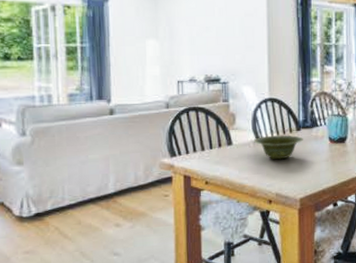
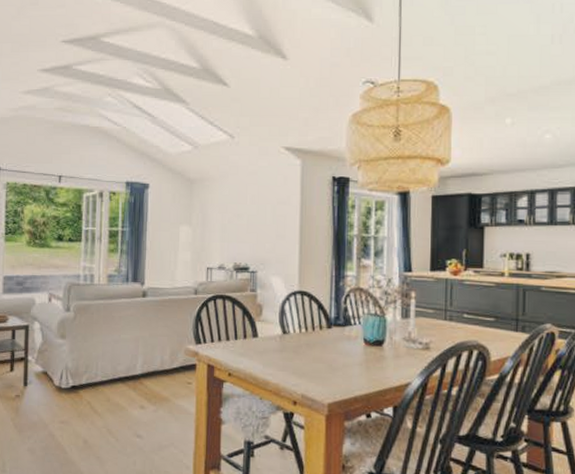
dish: present [254,135,303,160] -> none [281,331,334,358]

